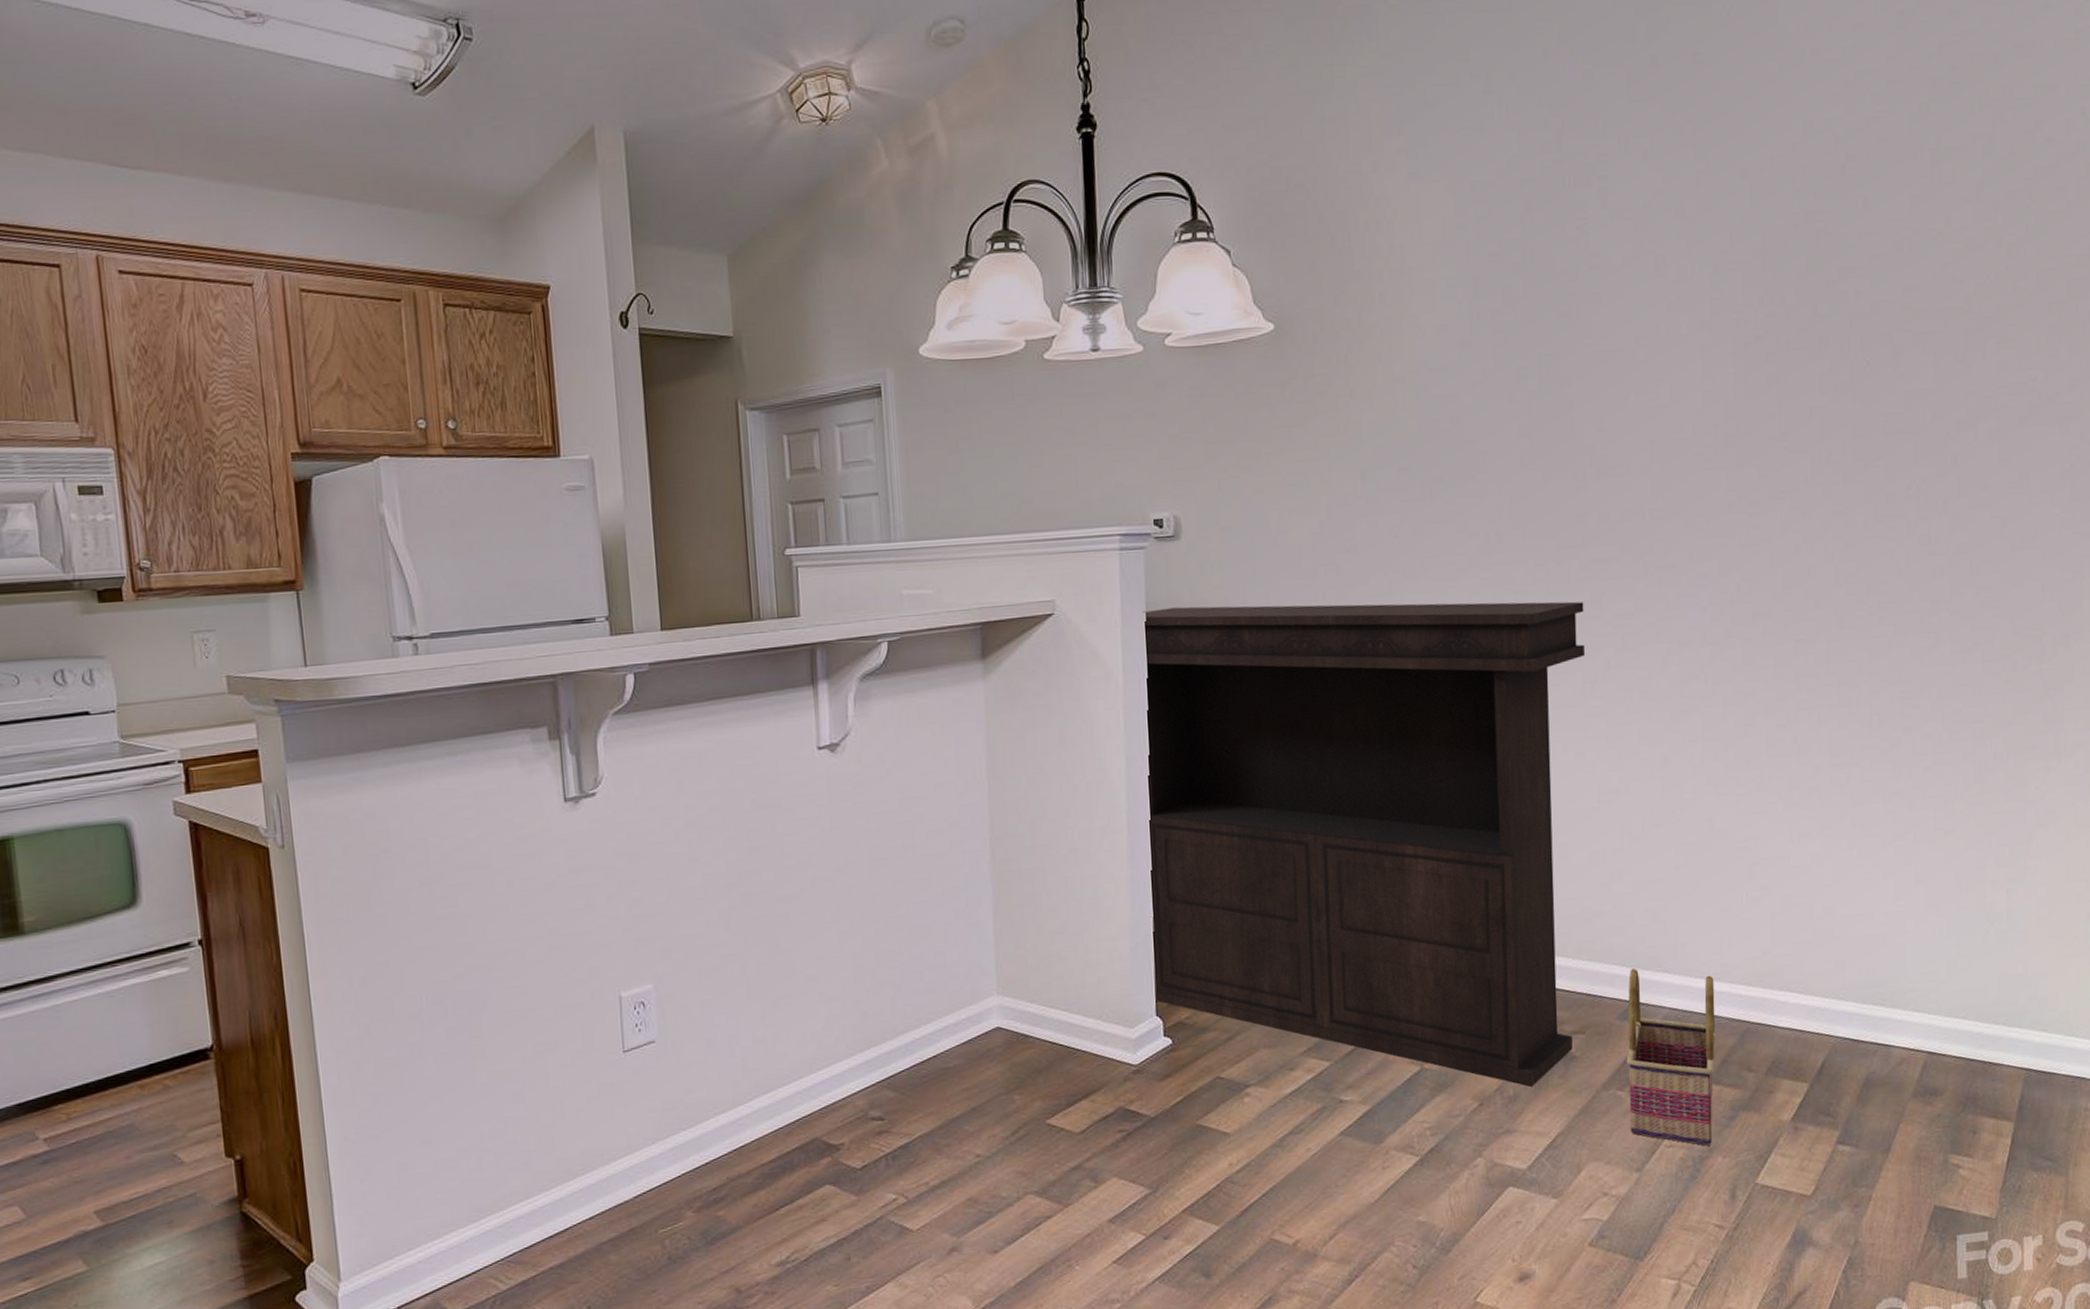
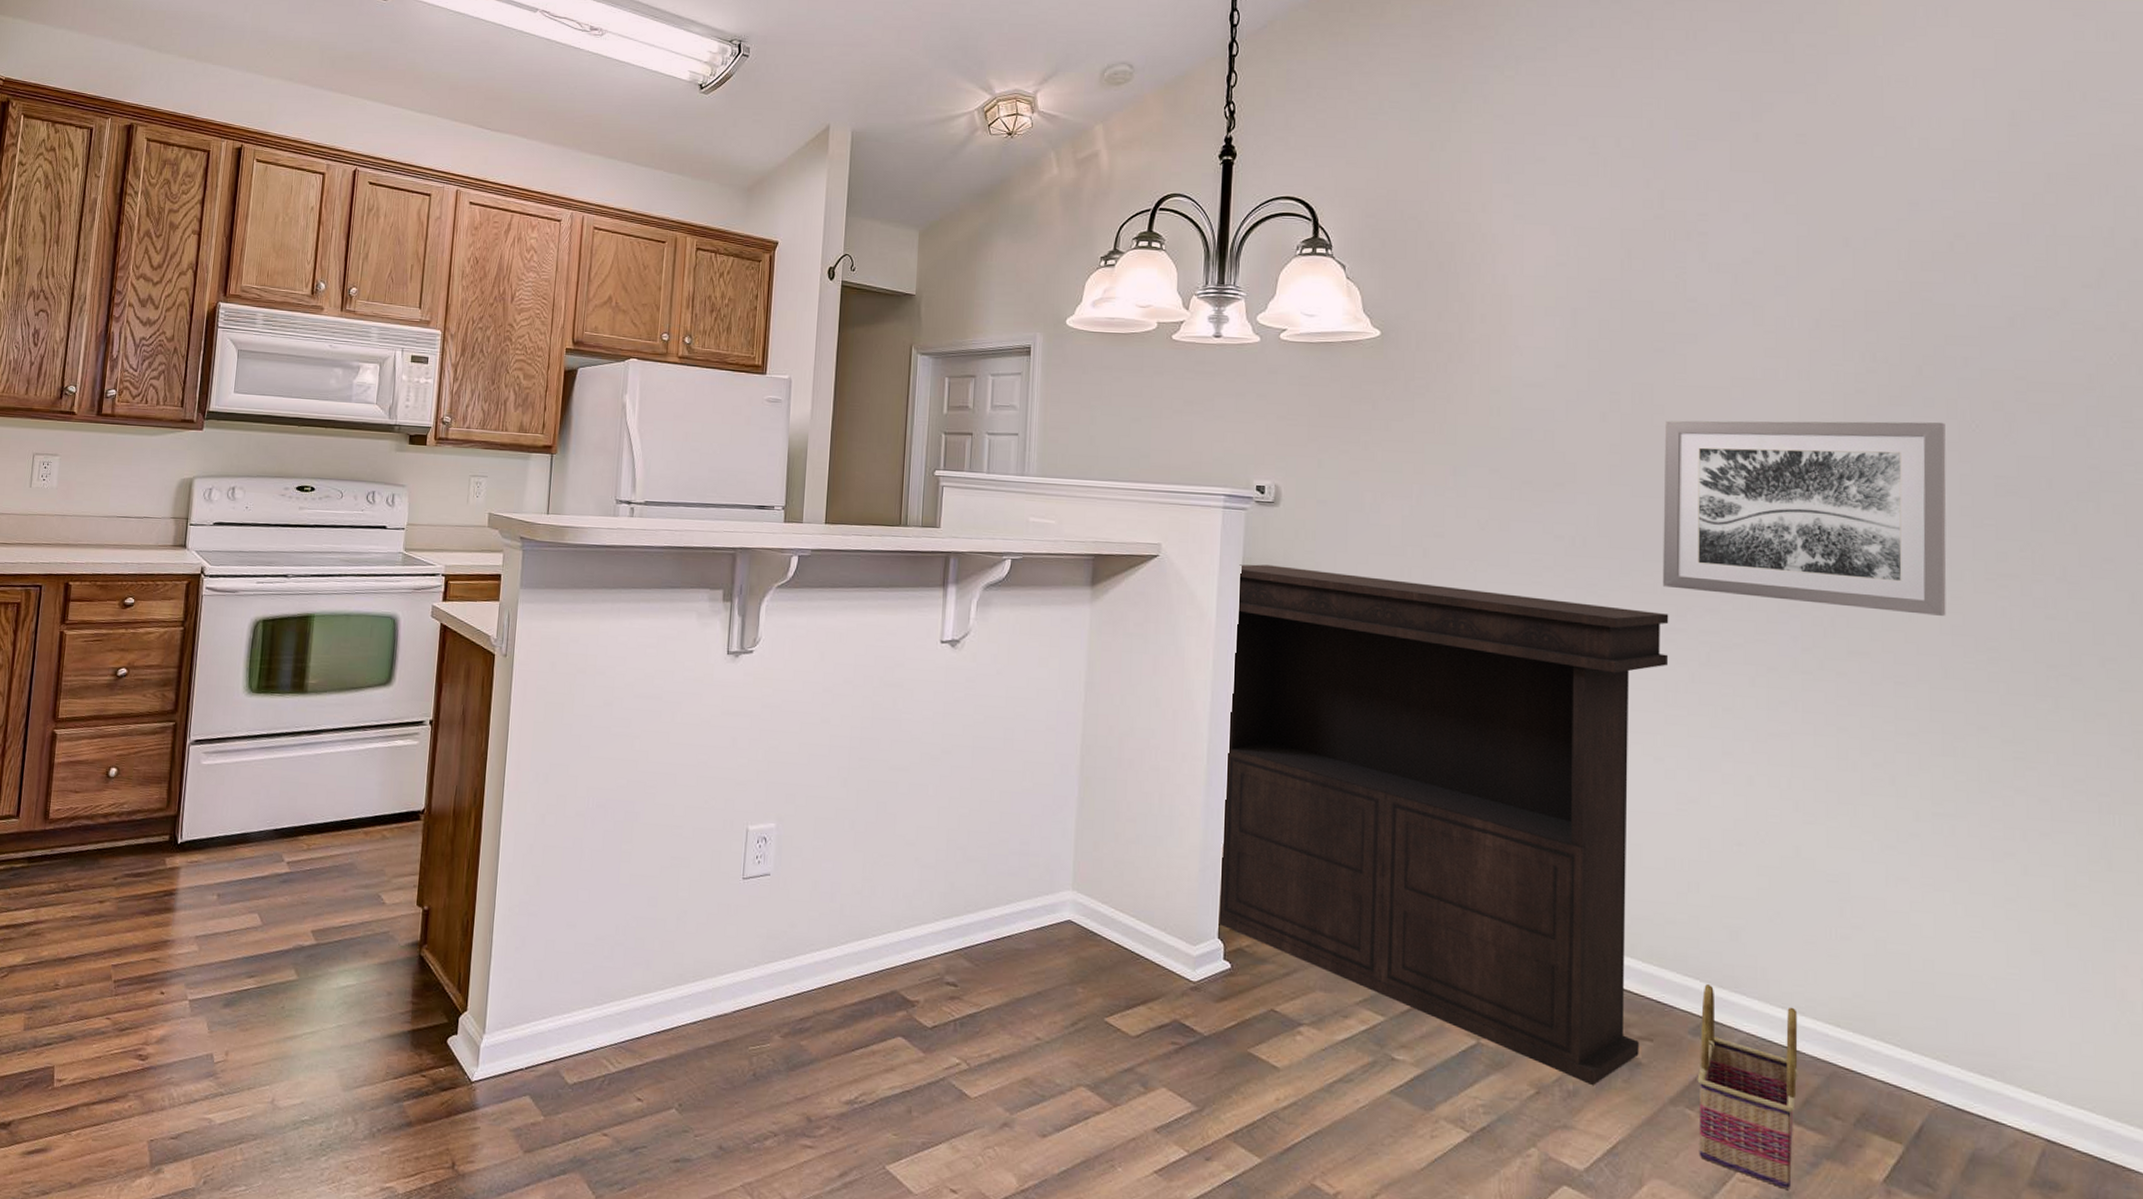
wall art: none [1572,362,1841,574] -> present [1663,420,1947,616]

